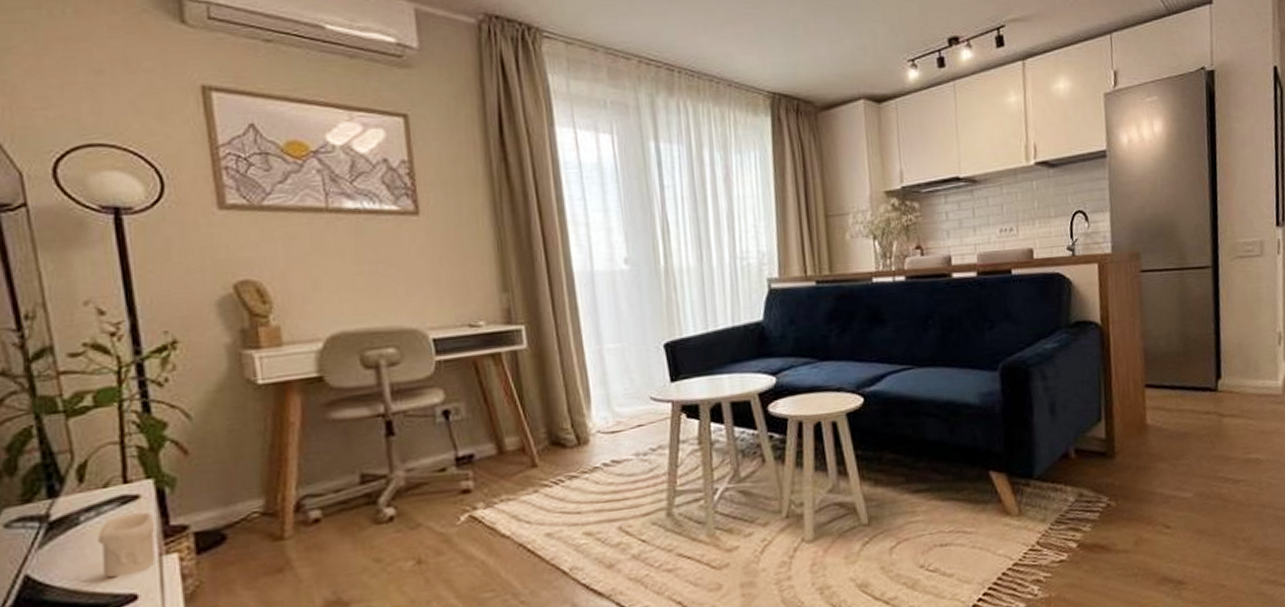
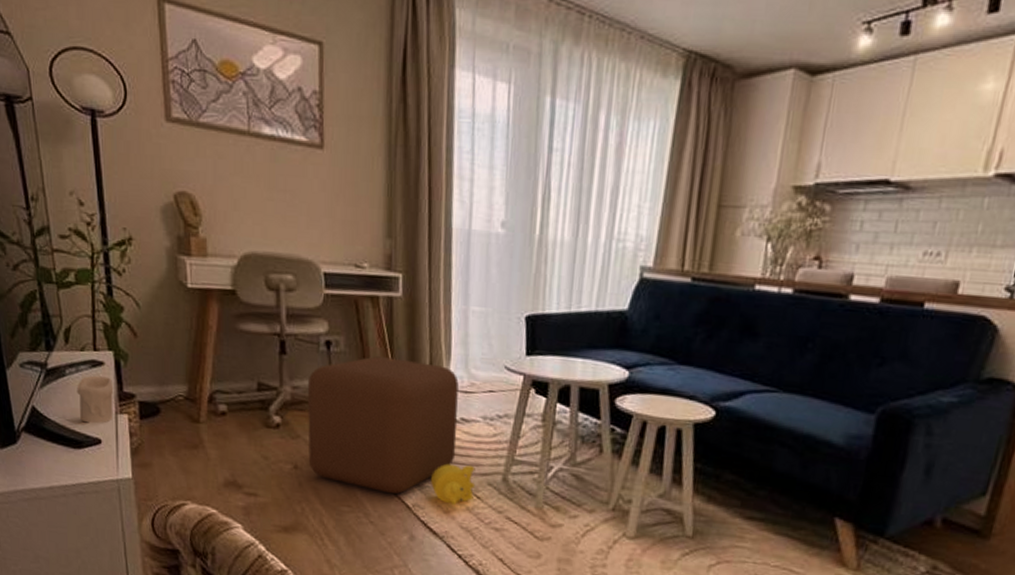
cube: none [424,410,611,566] -> present [307,356,459,495]
dog toy: none [587,507,639,556] -> present [431,463,476,505]

